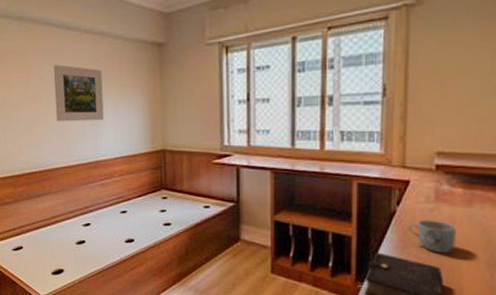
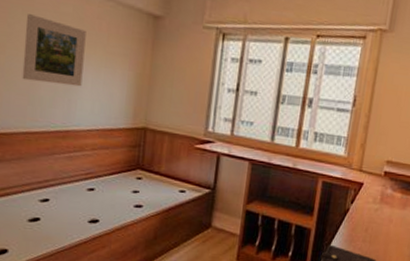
mug: present [408,220,456,254] -> none [357,218,392,248]

